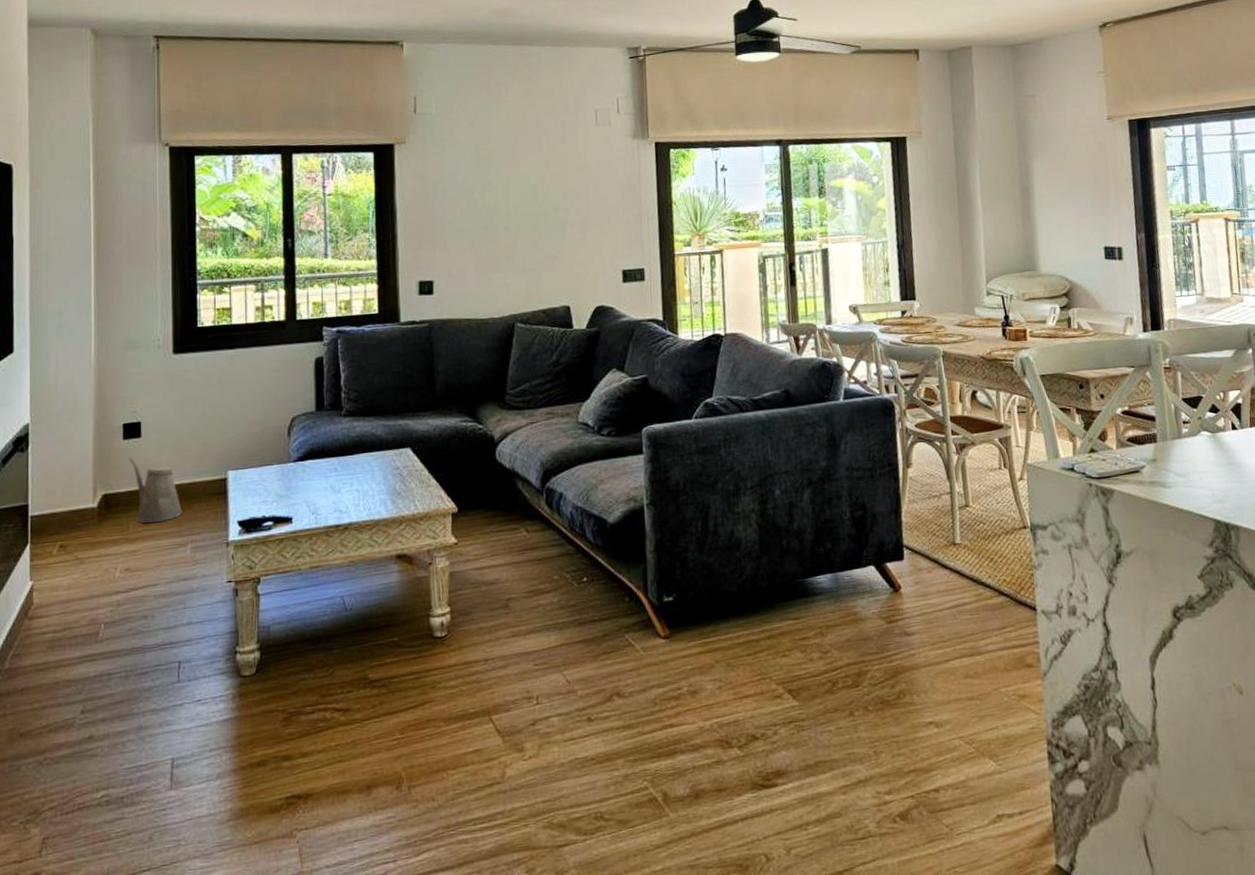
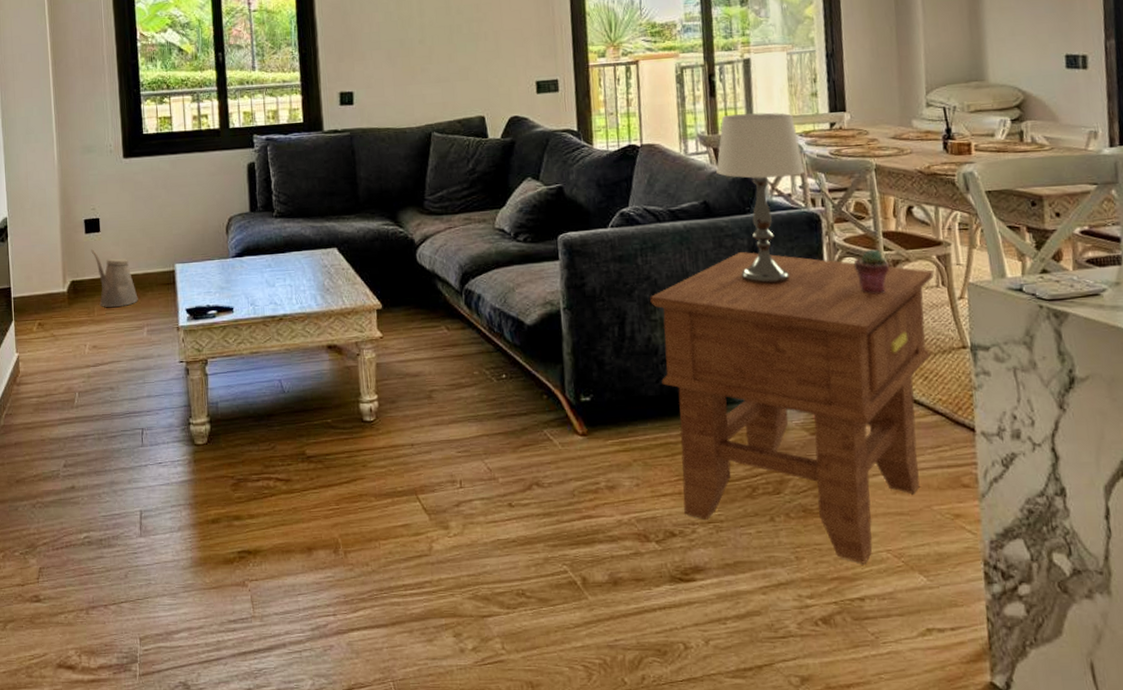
side table: none [733,439,996,754] -> present [650,251,934,564]
table lamp: none [797,301,880,473] -> present [716,112,805,285]
potted succulent: none [924,434,957,478] -> present [853,249,890,294]

